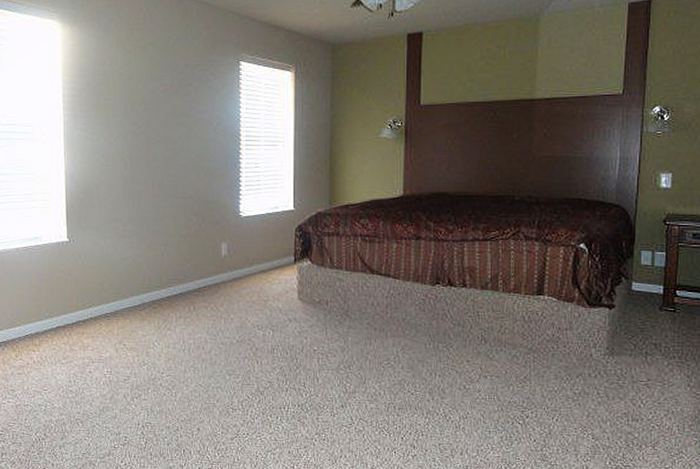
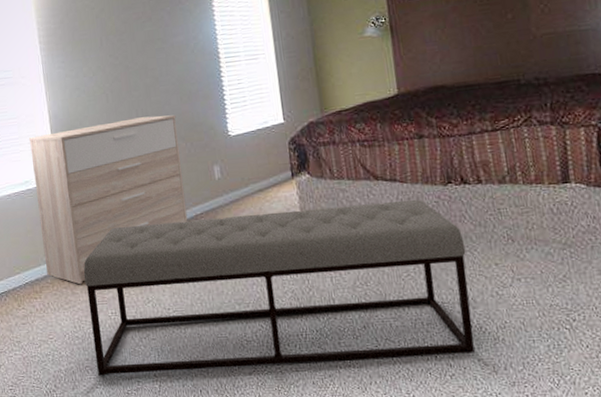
sideboard: none [43,188,191,342] -> present [29,115,188,285]
bench: none [83,291,443,438] -> present [83,199,475,376]

